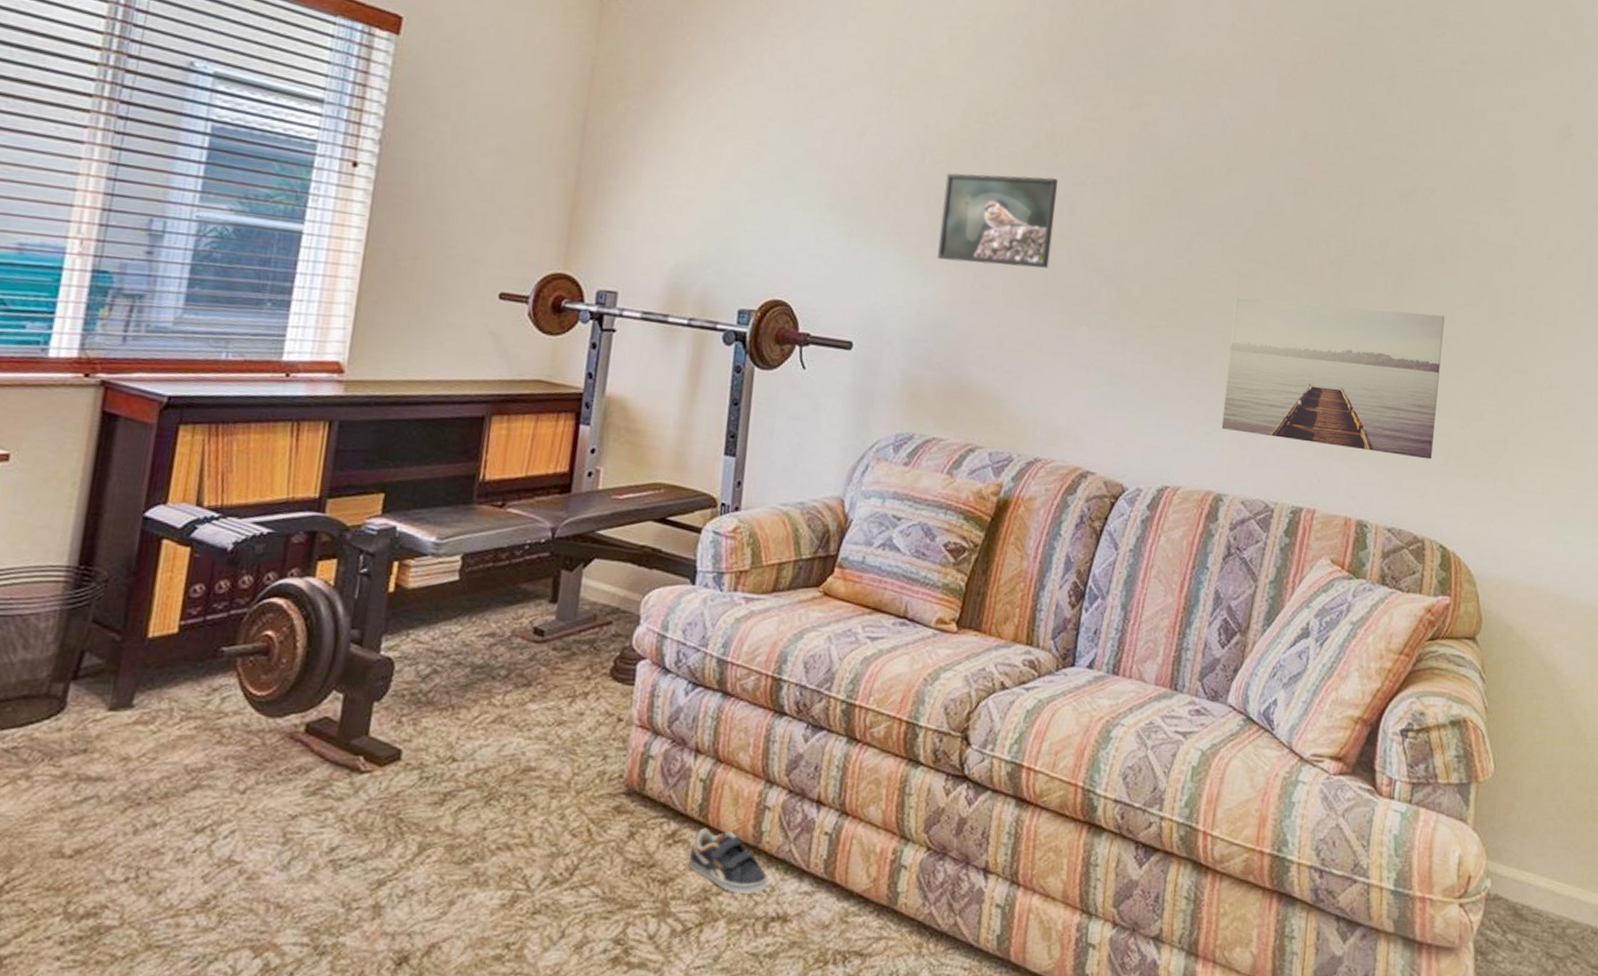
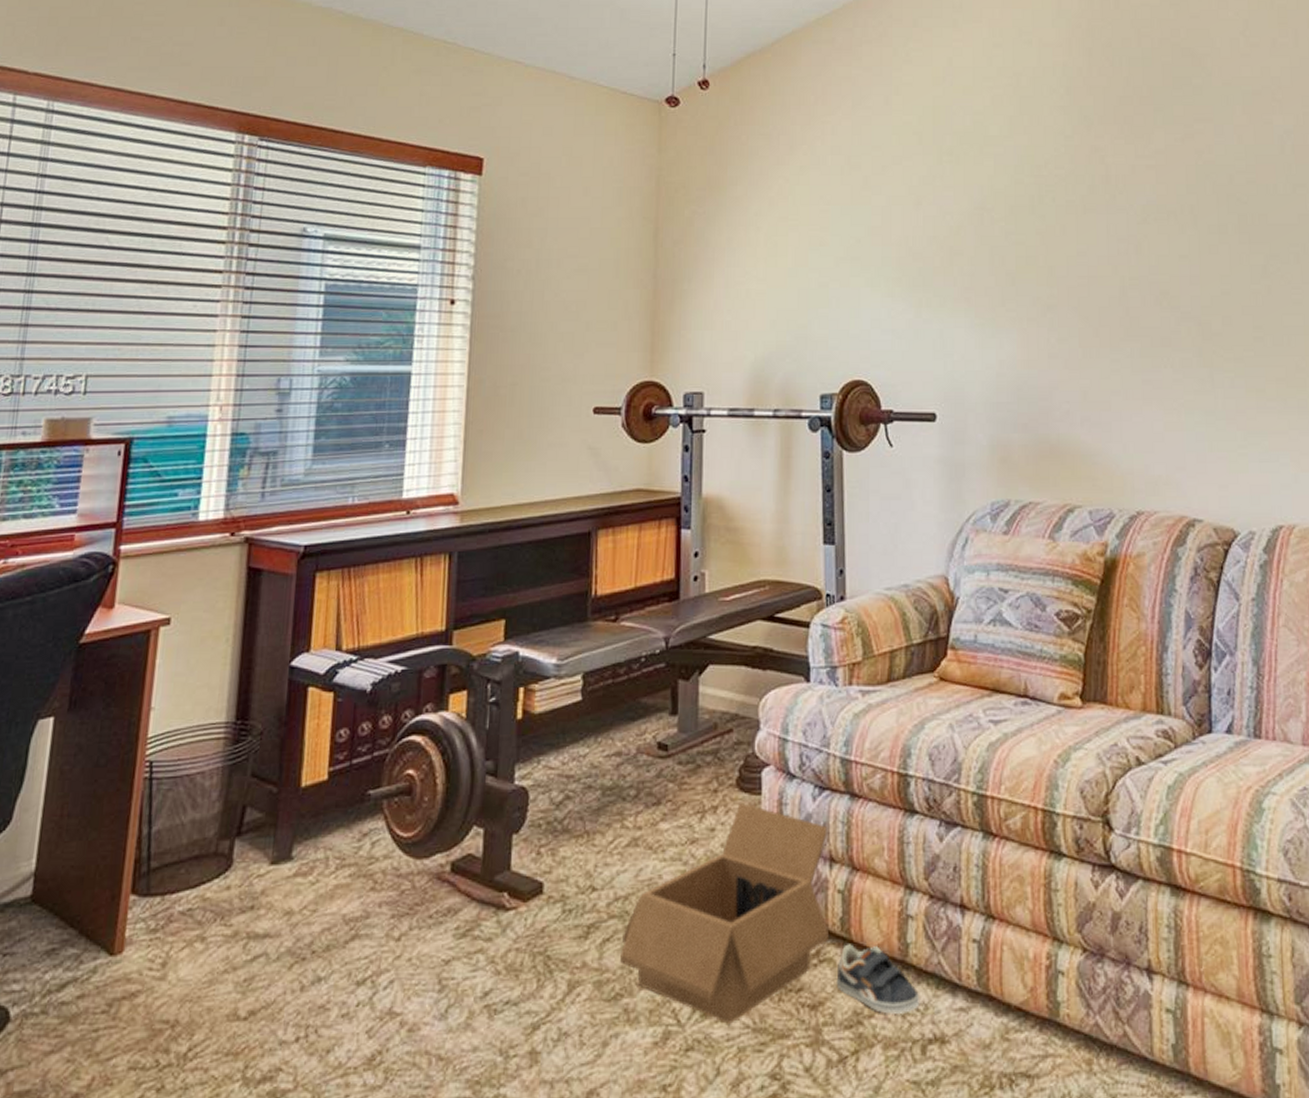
box: none [473,691,697,892] -> present [619,803,828,1024]
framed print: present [937,173,1058,268] -> none [1007,221,1123,319]

